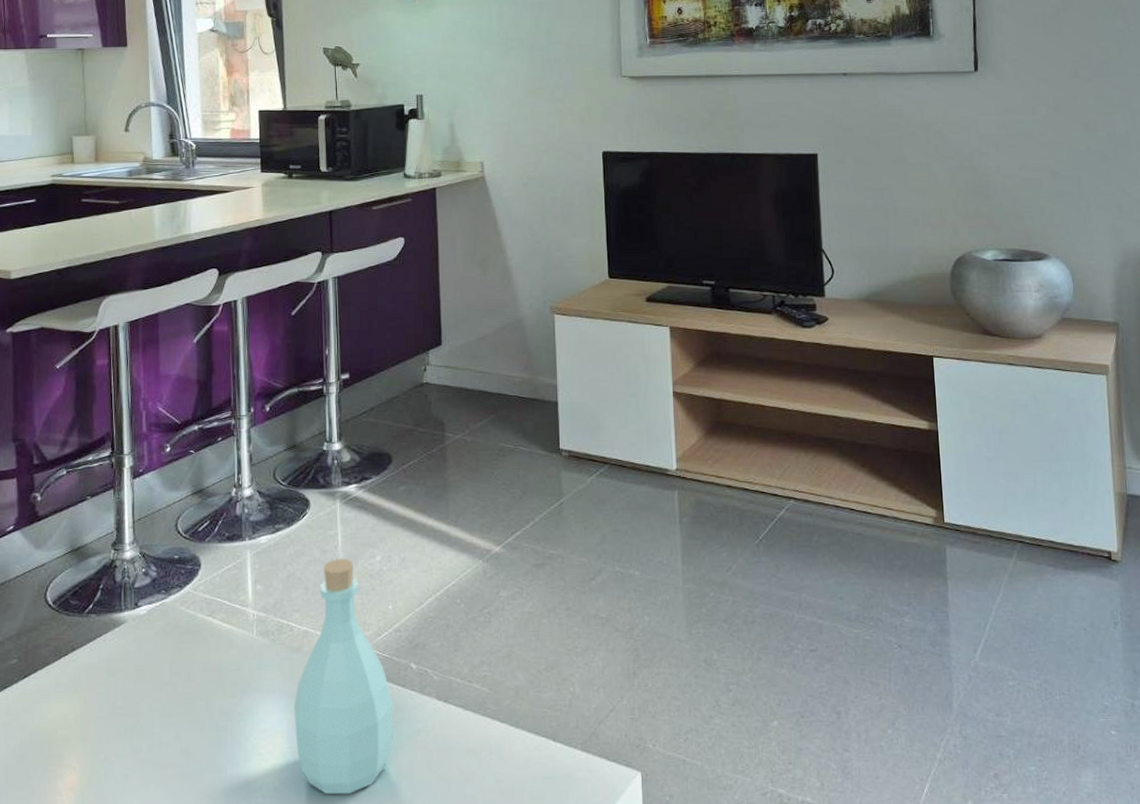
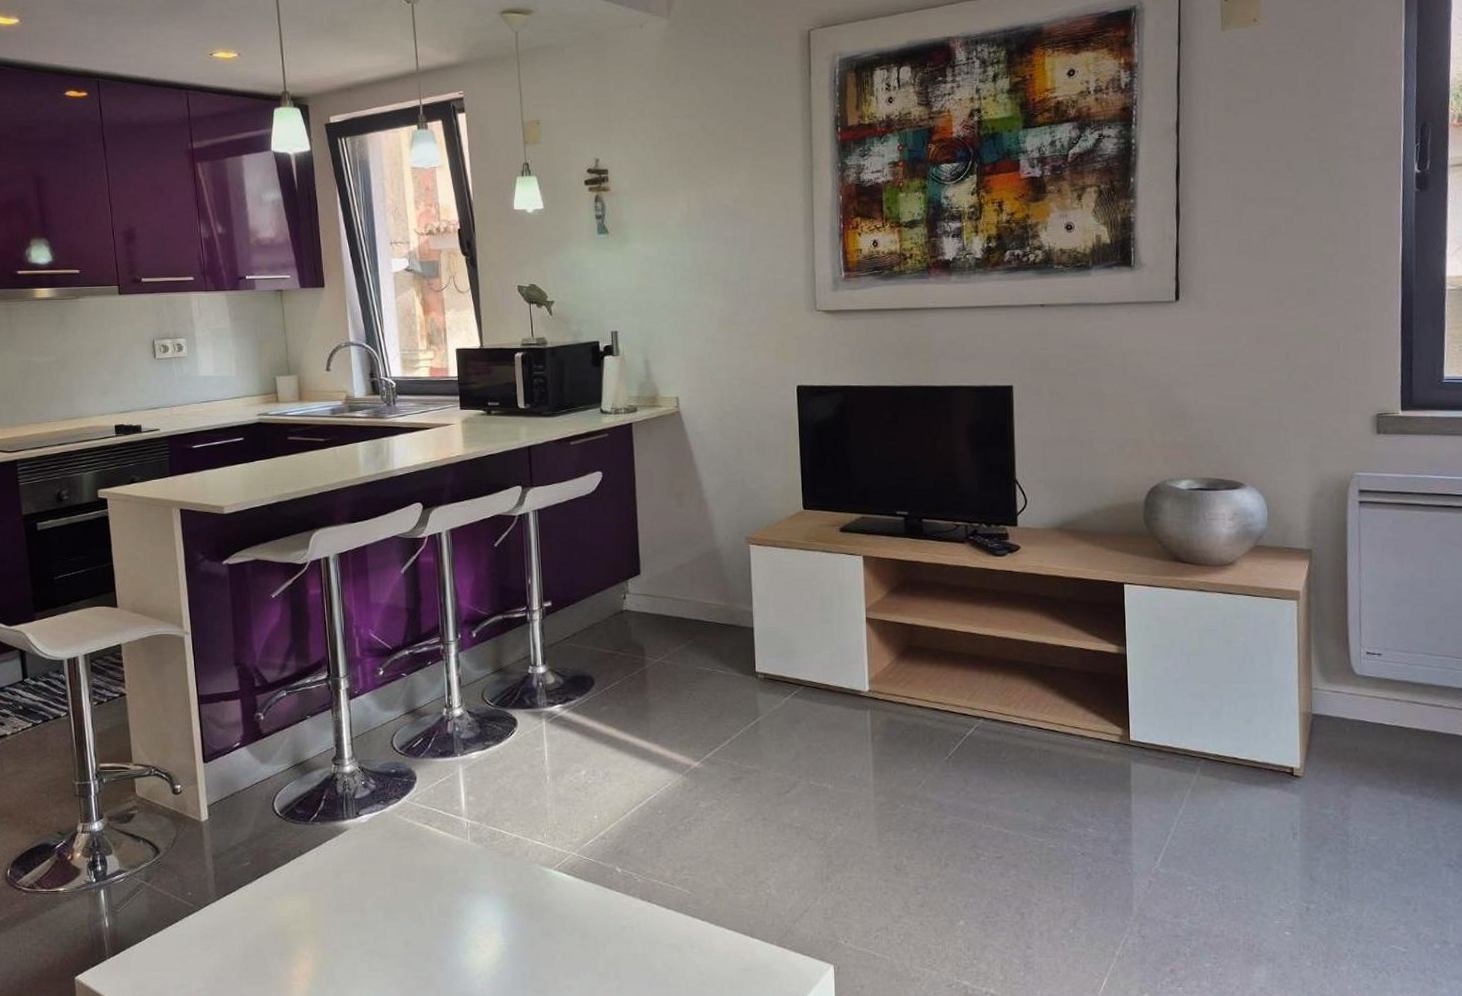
bottle: present [293,558,394,794] -> none [507,772,601,982]

